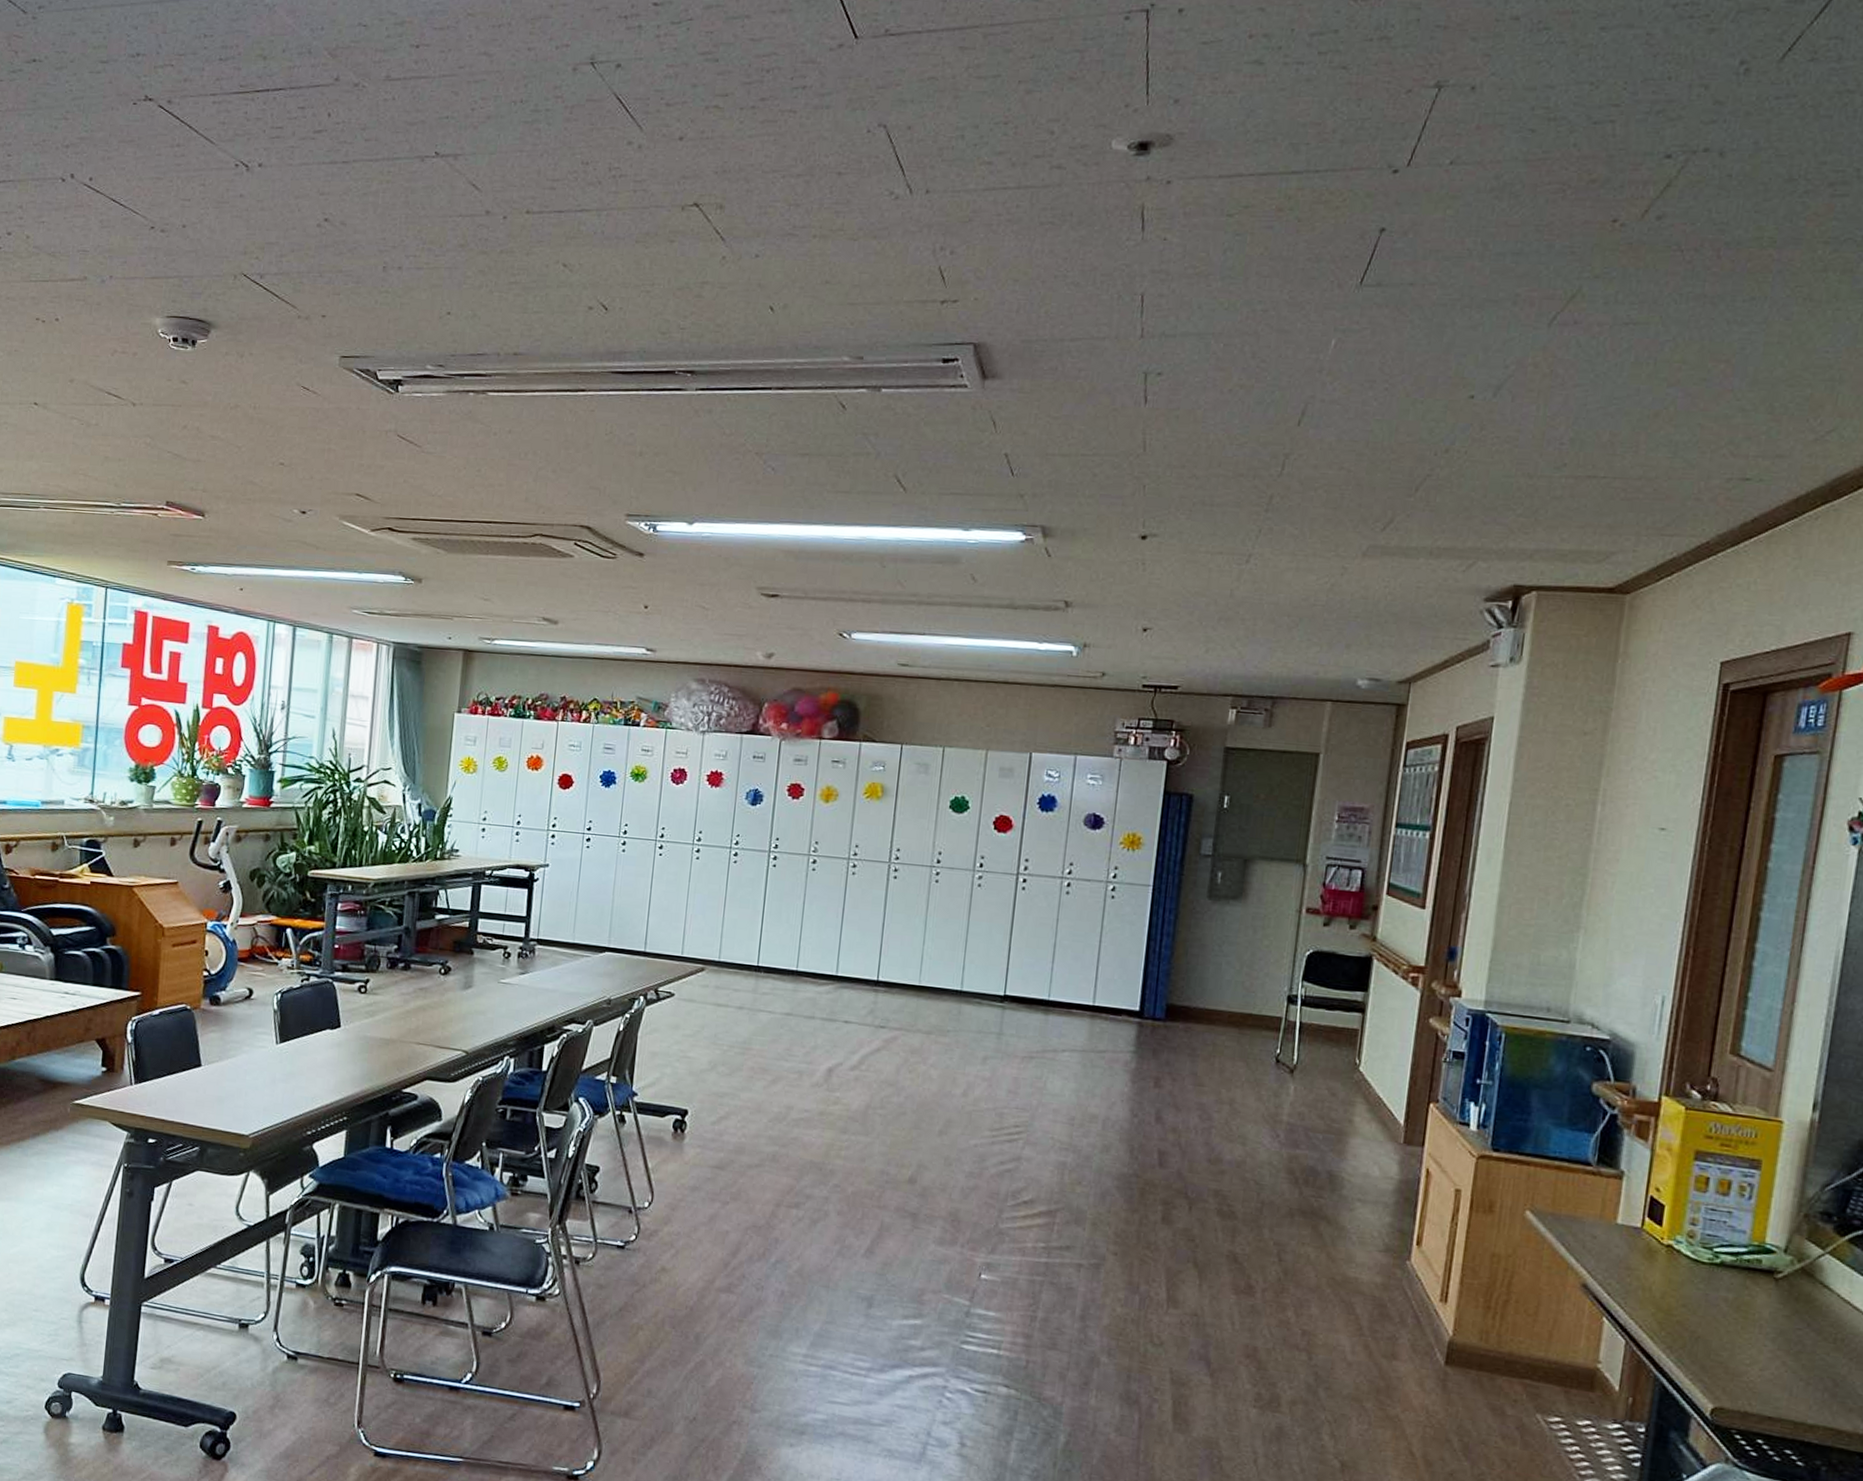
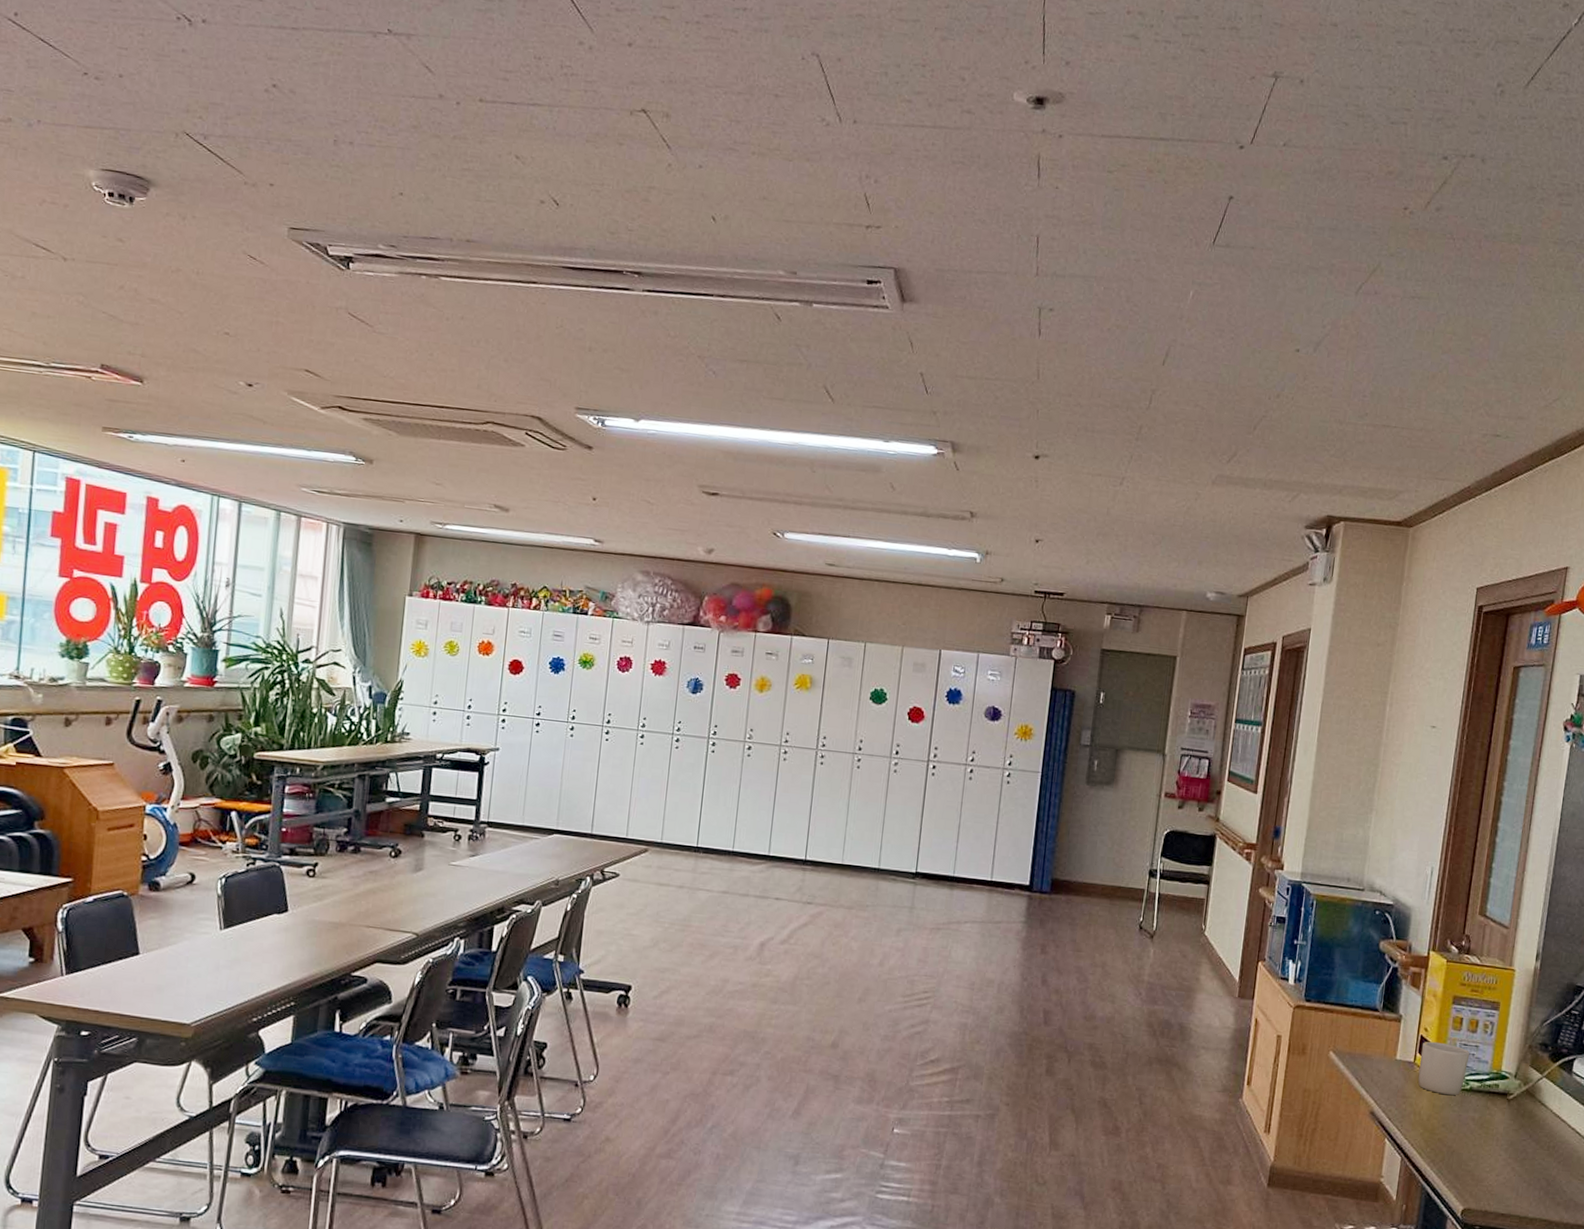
mug: none [1646,1203,1720,1270] -> present [1417,1041,1470,1096]

